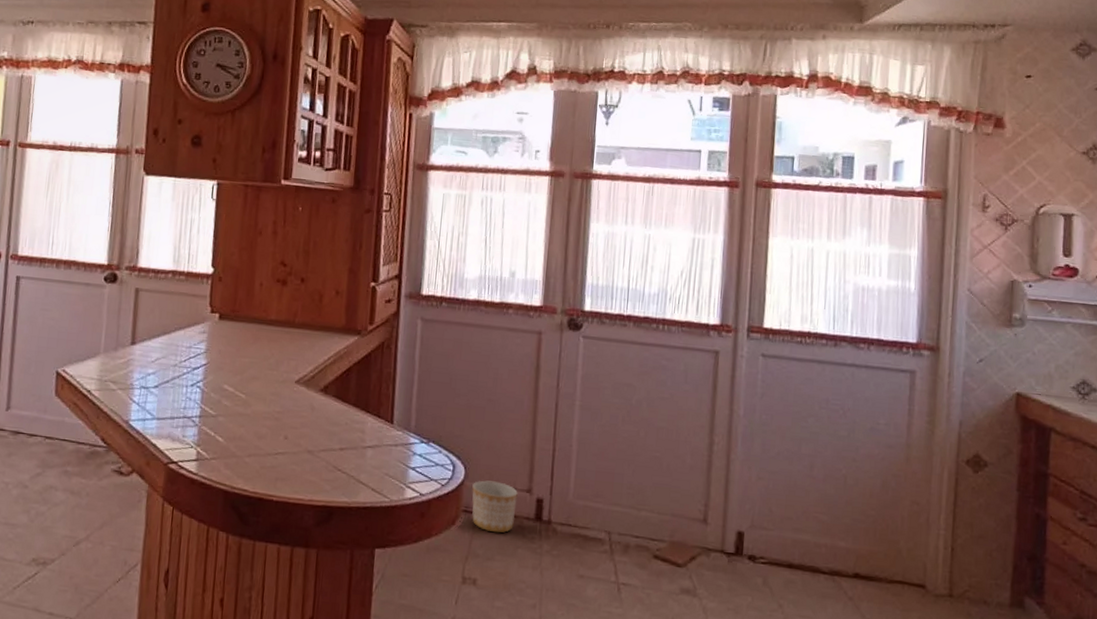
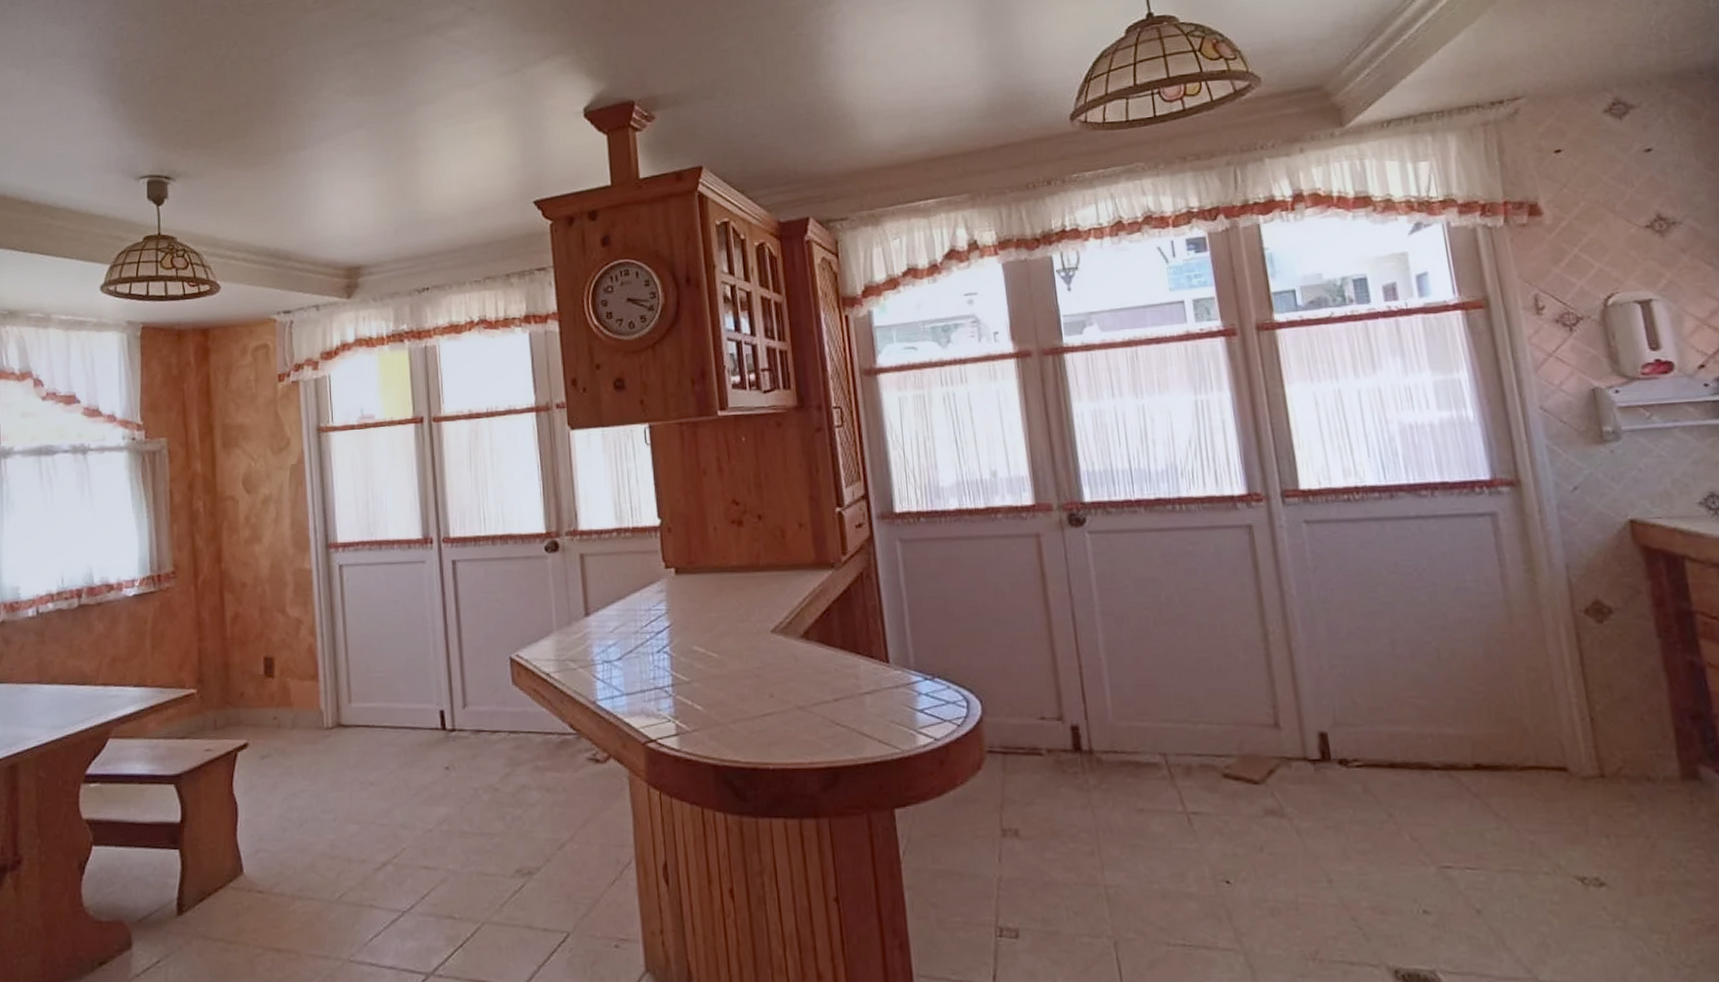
planter: present [472,480,518,533] -> none [993,712,1050,773]

